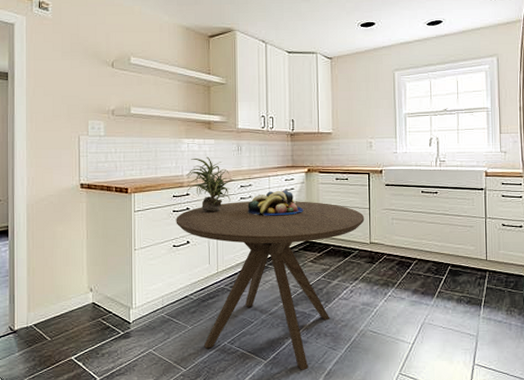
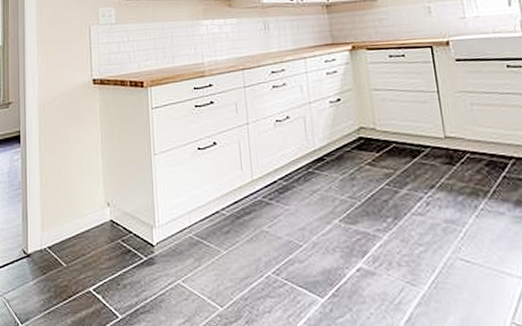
dining table: present [176,201,365,370] -> none [199,86,434,313]
potted plant: present [185,156,235,211] -> none [206,38,264,105]
fruit bowl: present [247,190,304,216] -> none [282,73,352,108]

